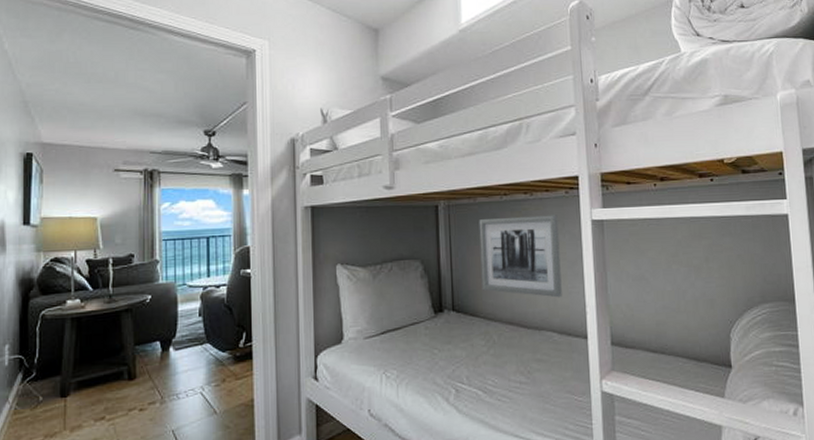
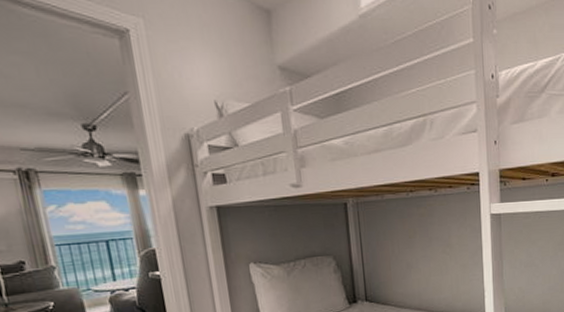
wall art: present [479,215,562,298] -> none [387,210,464,285]

